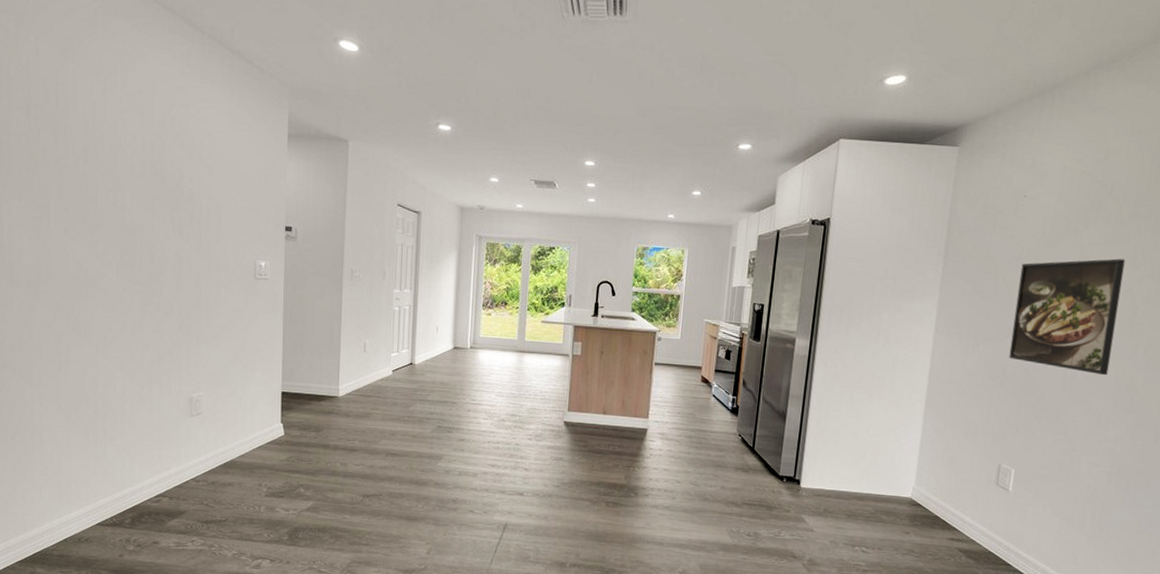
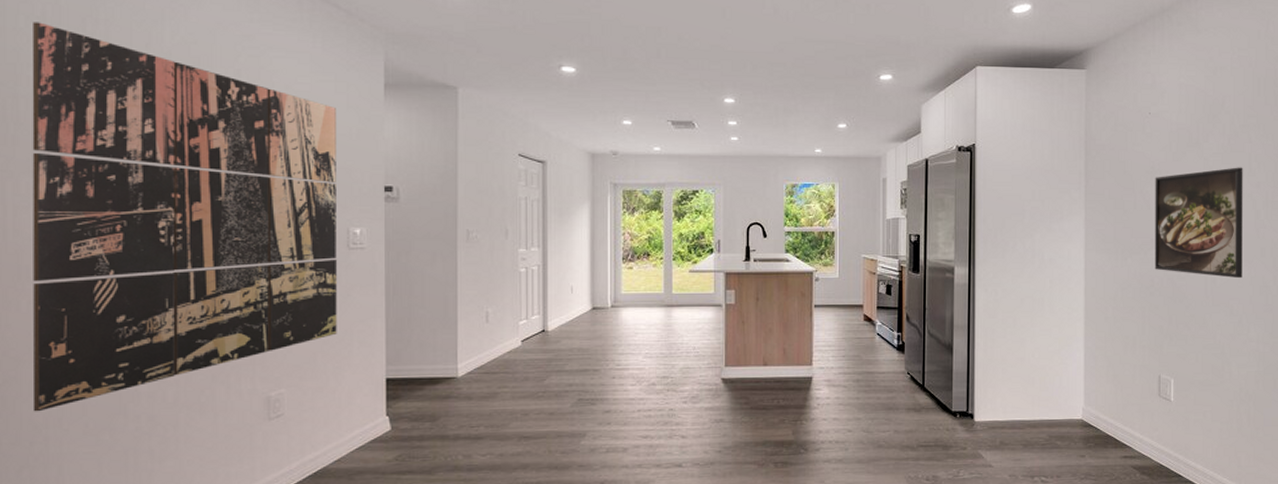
wall art: none [20,71,248,391] -> present [32,22,337,412]

